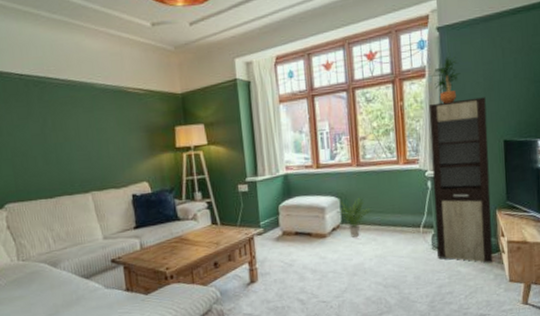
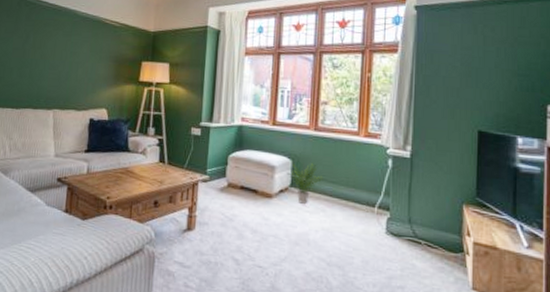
cabinet: present [428,97,493,264] -> none [391,80,461,265]
potted plant: present [431,56,461,104] -> none [404,36,436,83]

